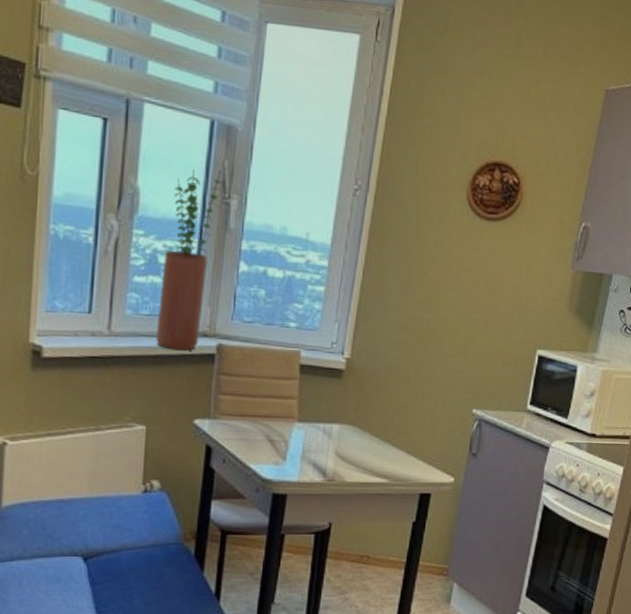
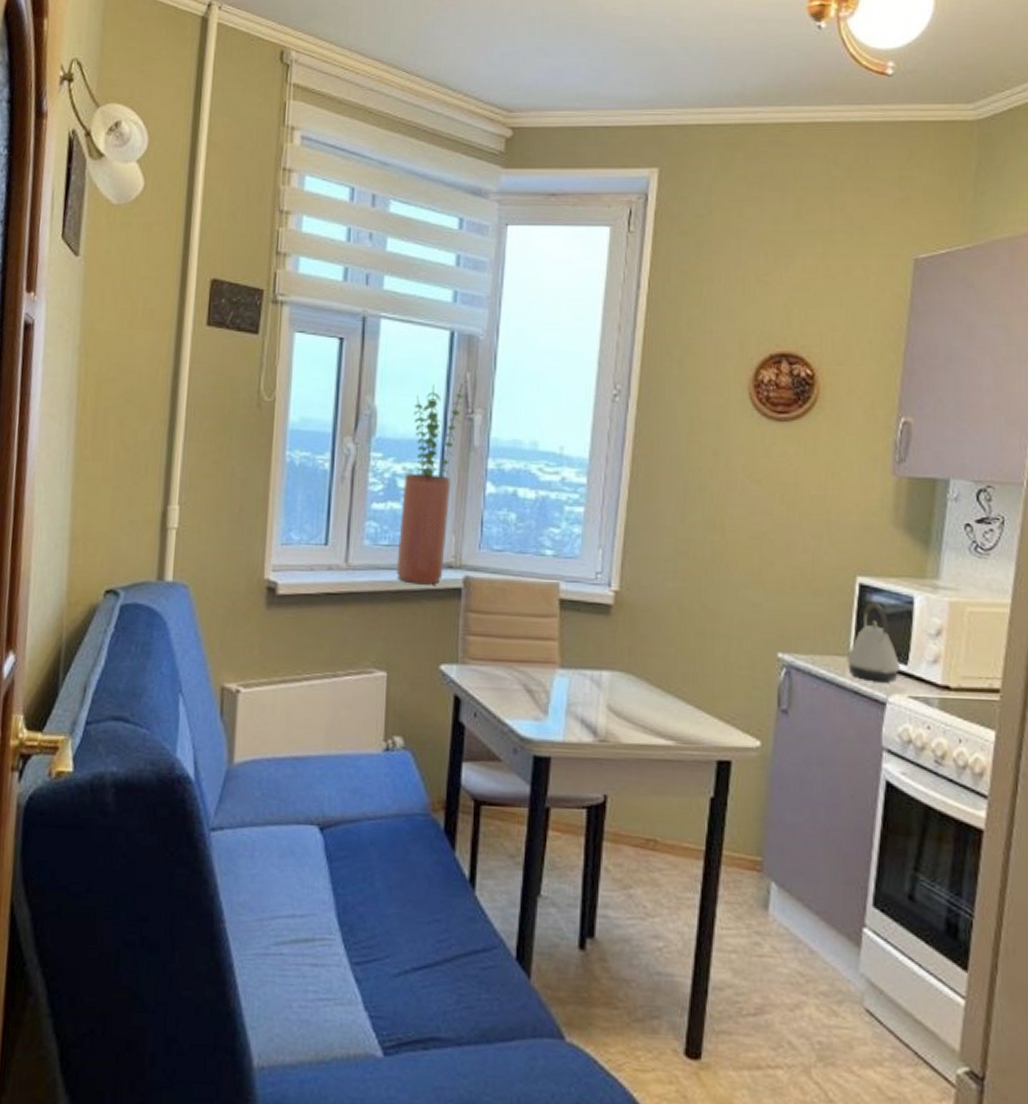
kettle: none [523,370,562,432] -> present [846,602,900,683]

